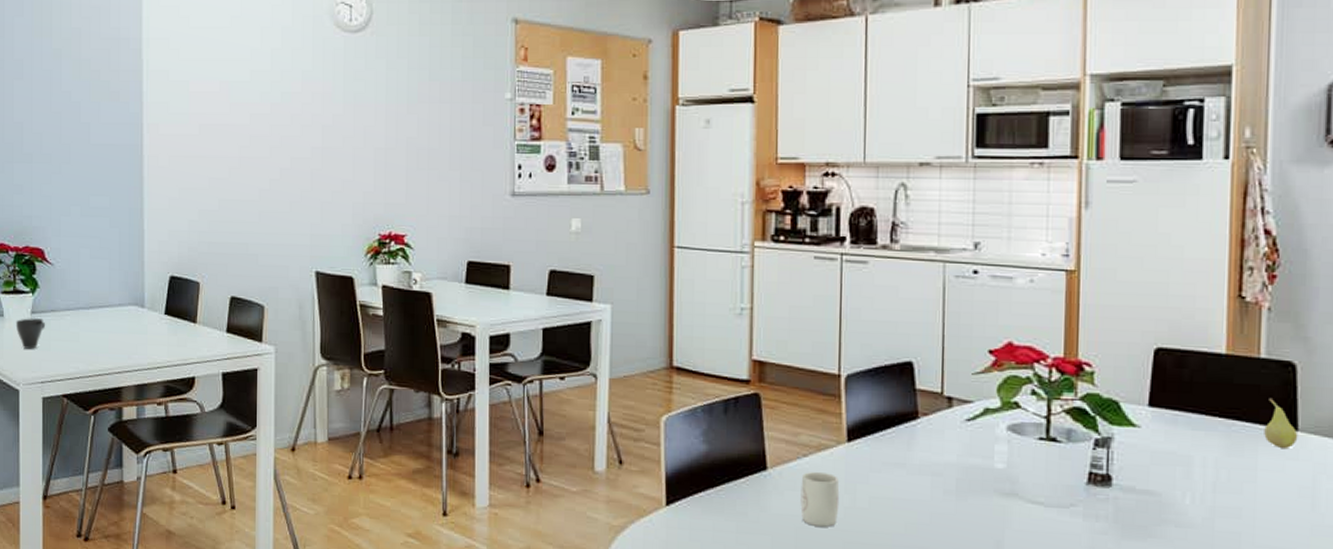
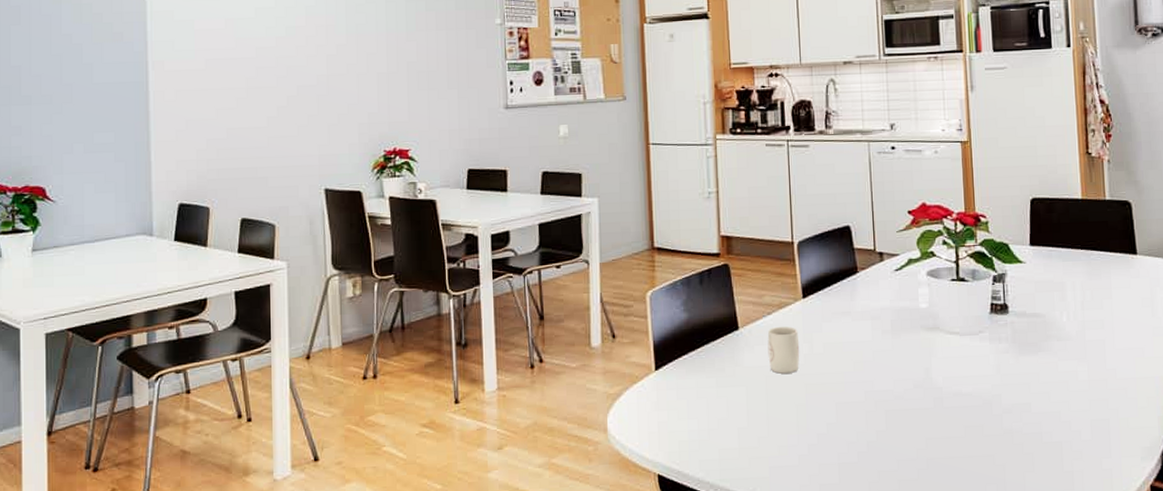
cup: present [15,317,46,349] -> none [15,254,48,287]
fruit: present [1264,397,1298,448] -> none [1113,230,1138,269]

